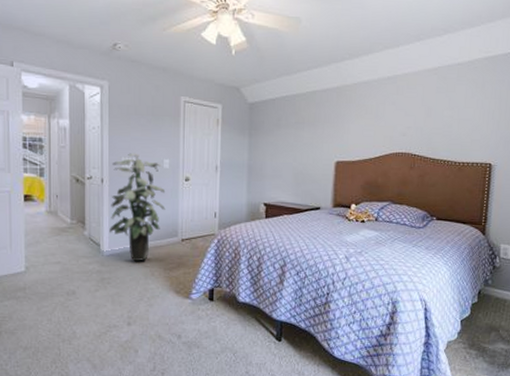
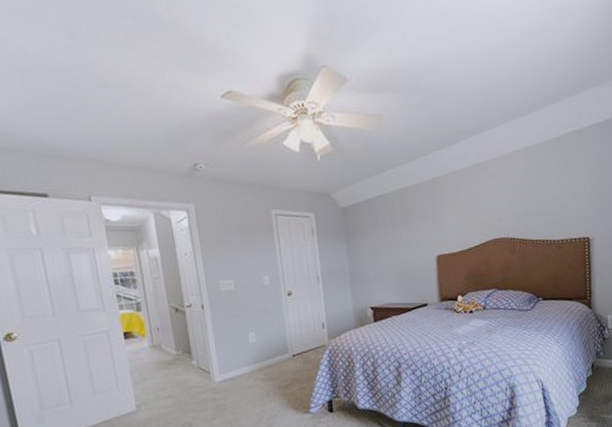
indoor plant: present [109,153,166,262] -> none [210,274,272,385]

